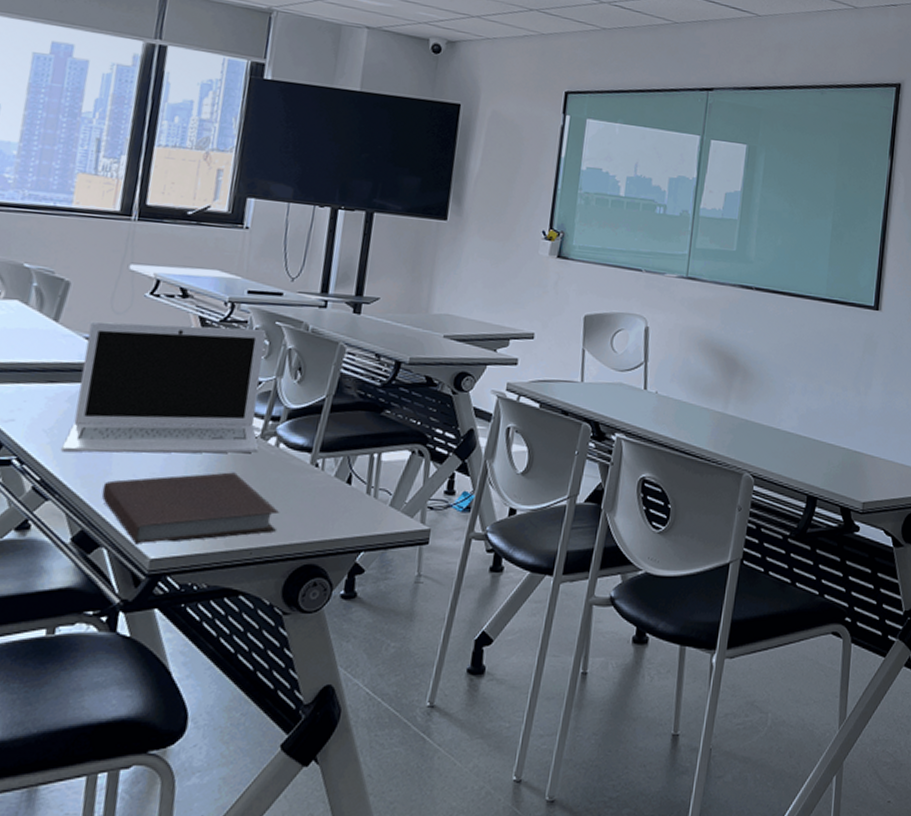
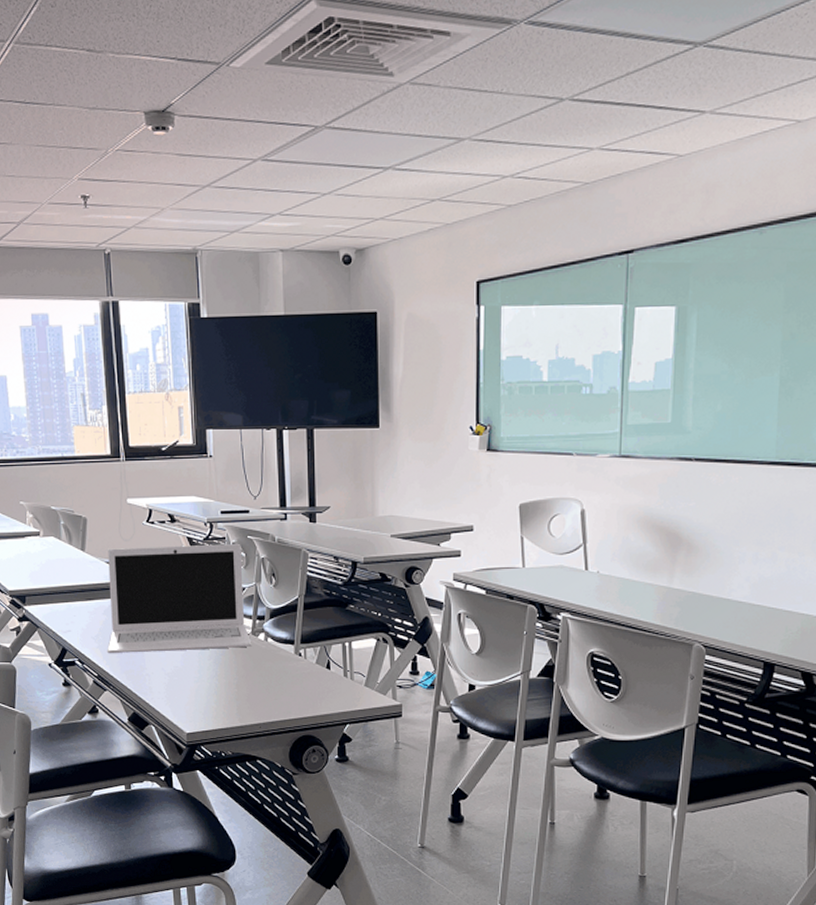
notebook: present [101,472,279,544] -> none [142,663,277,722]

